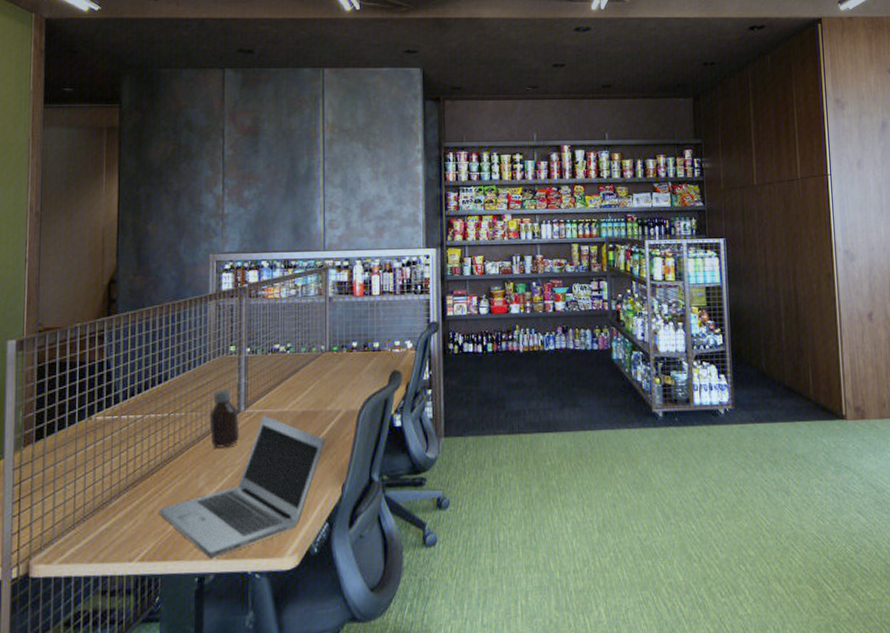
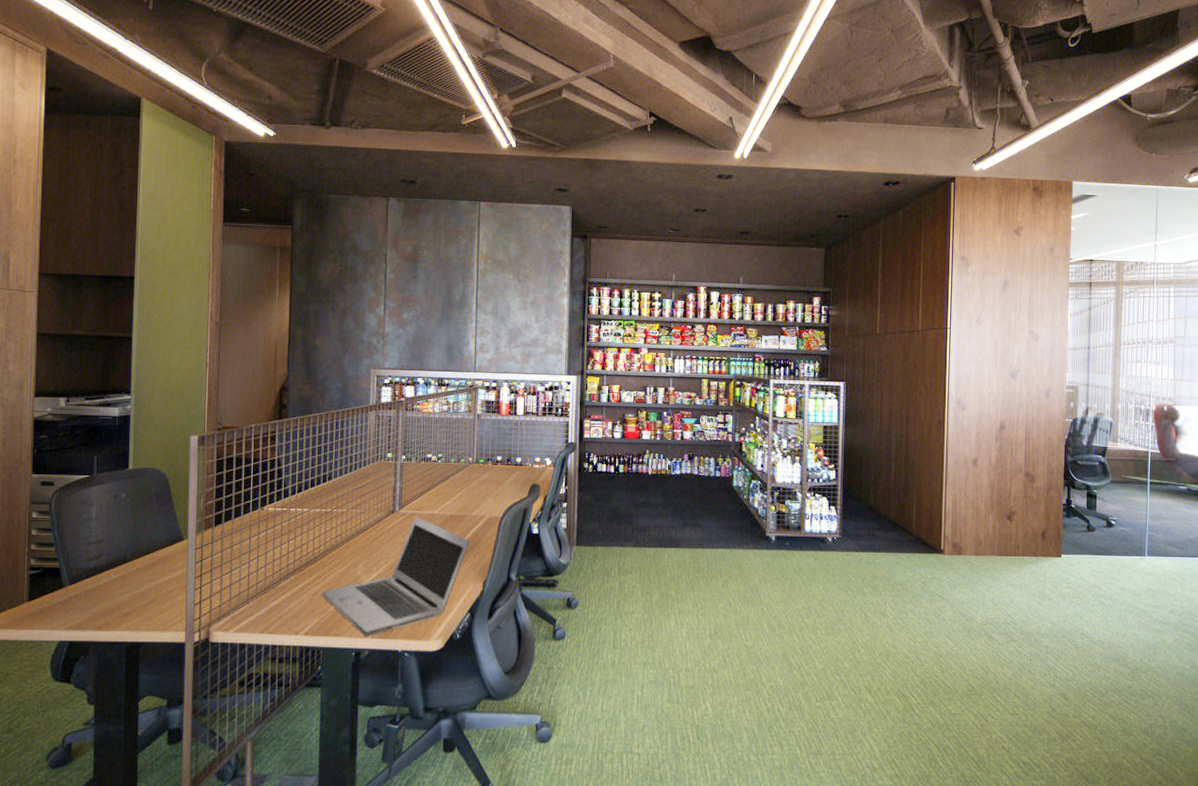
bottle: present [209,389,240,448] -> none [367,490,394,542]

